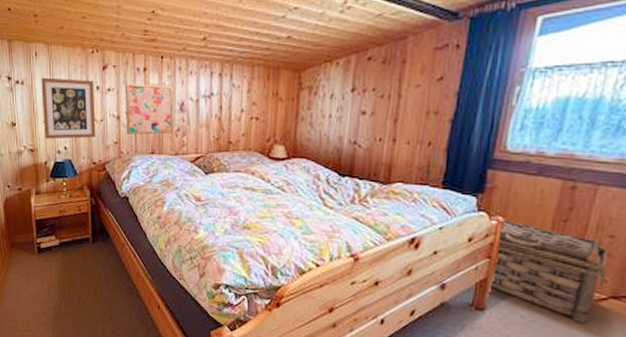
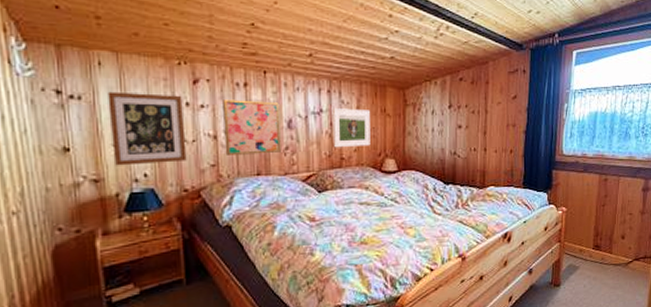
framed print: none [221,92,261,132] -> present [332,108,371,148]
basket: present [488,218,609,323] -> none [561,208,630,283]

